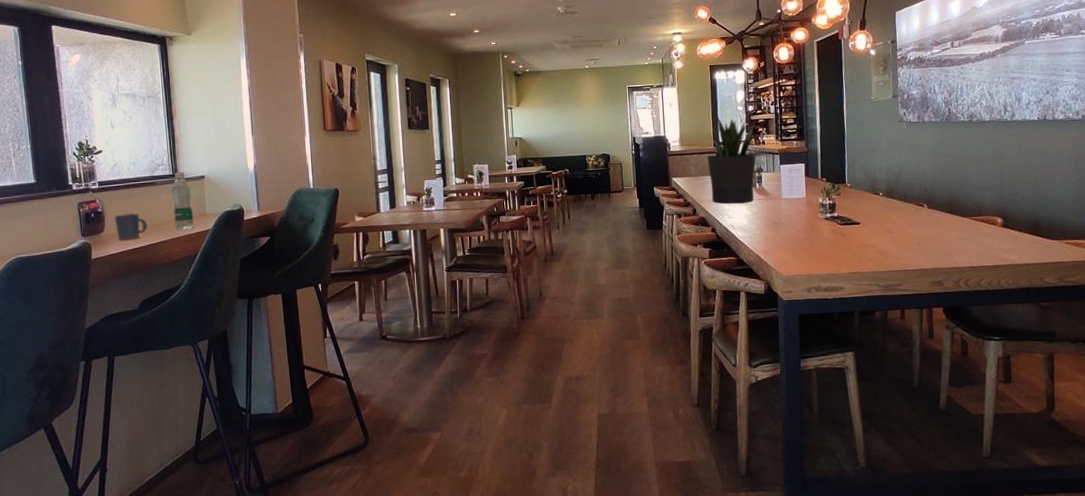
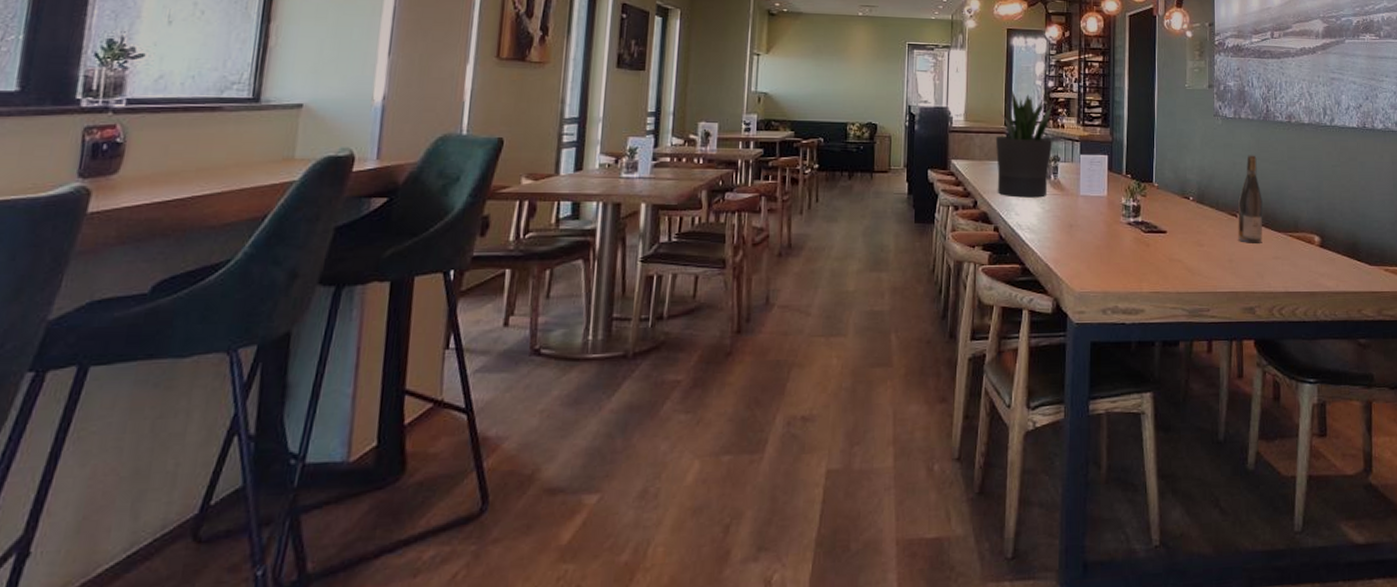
mug: present [114,213,147,241] -> none [140,148,195,189]
bottle: present [171,171,194,230] -> none [239,95,277,179]
wine bottle: none [924,152,948,228] -> present [1238,155,1263,243]

